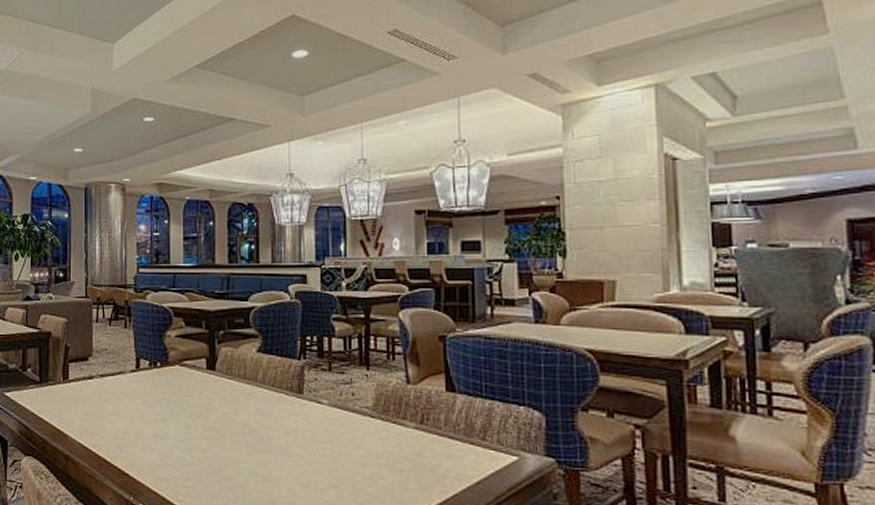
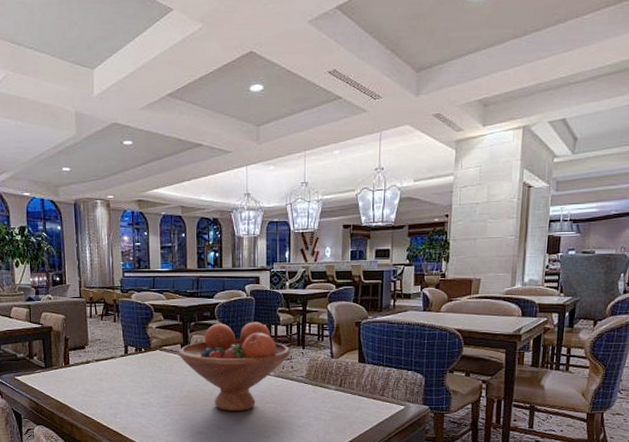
fruit bowl: none [202,332,351,452] -> present [178,322,291,412]

